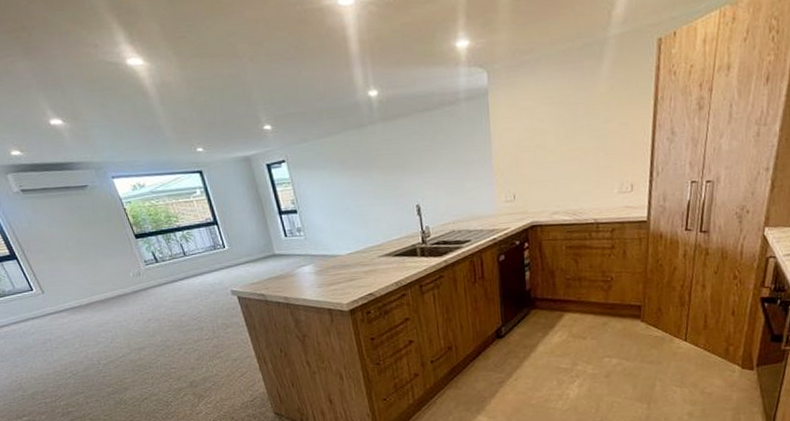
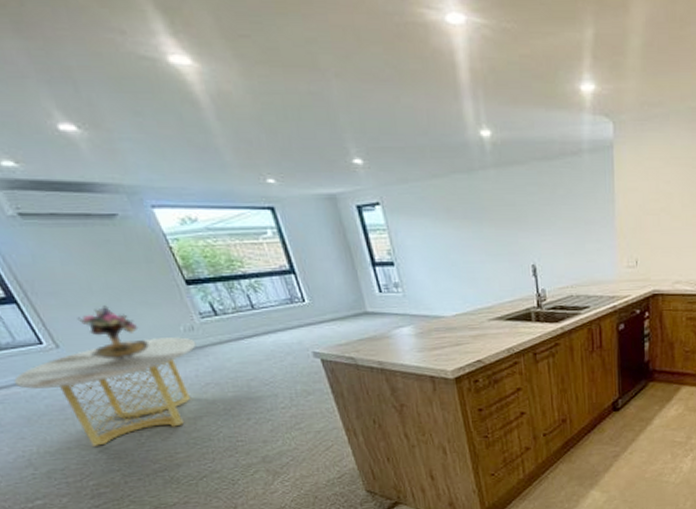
dining table: none [12,281,142,373] -> present [13,337,197,446]
bouquet: none [57,258,107,302] -> present [77,305,149,360]

